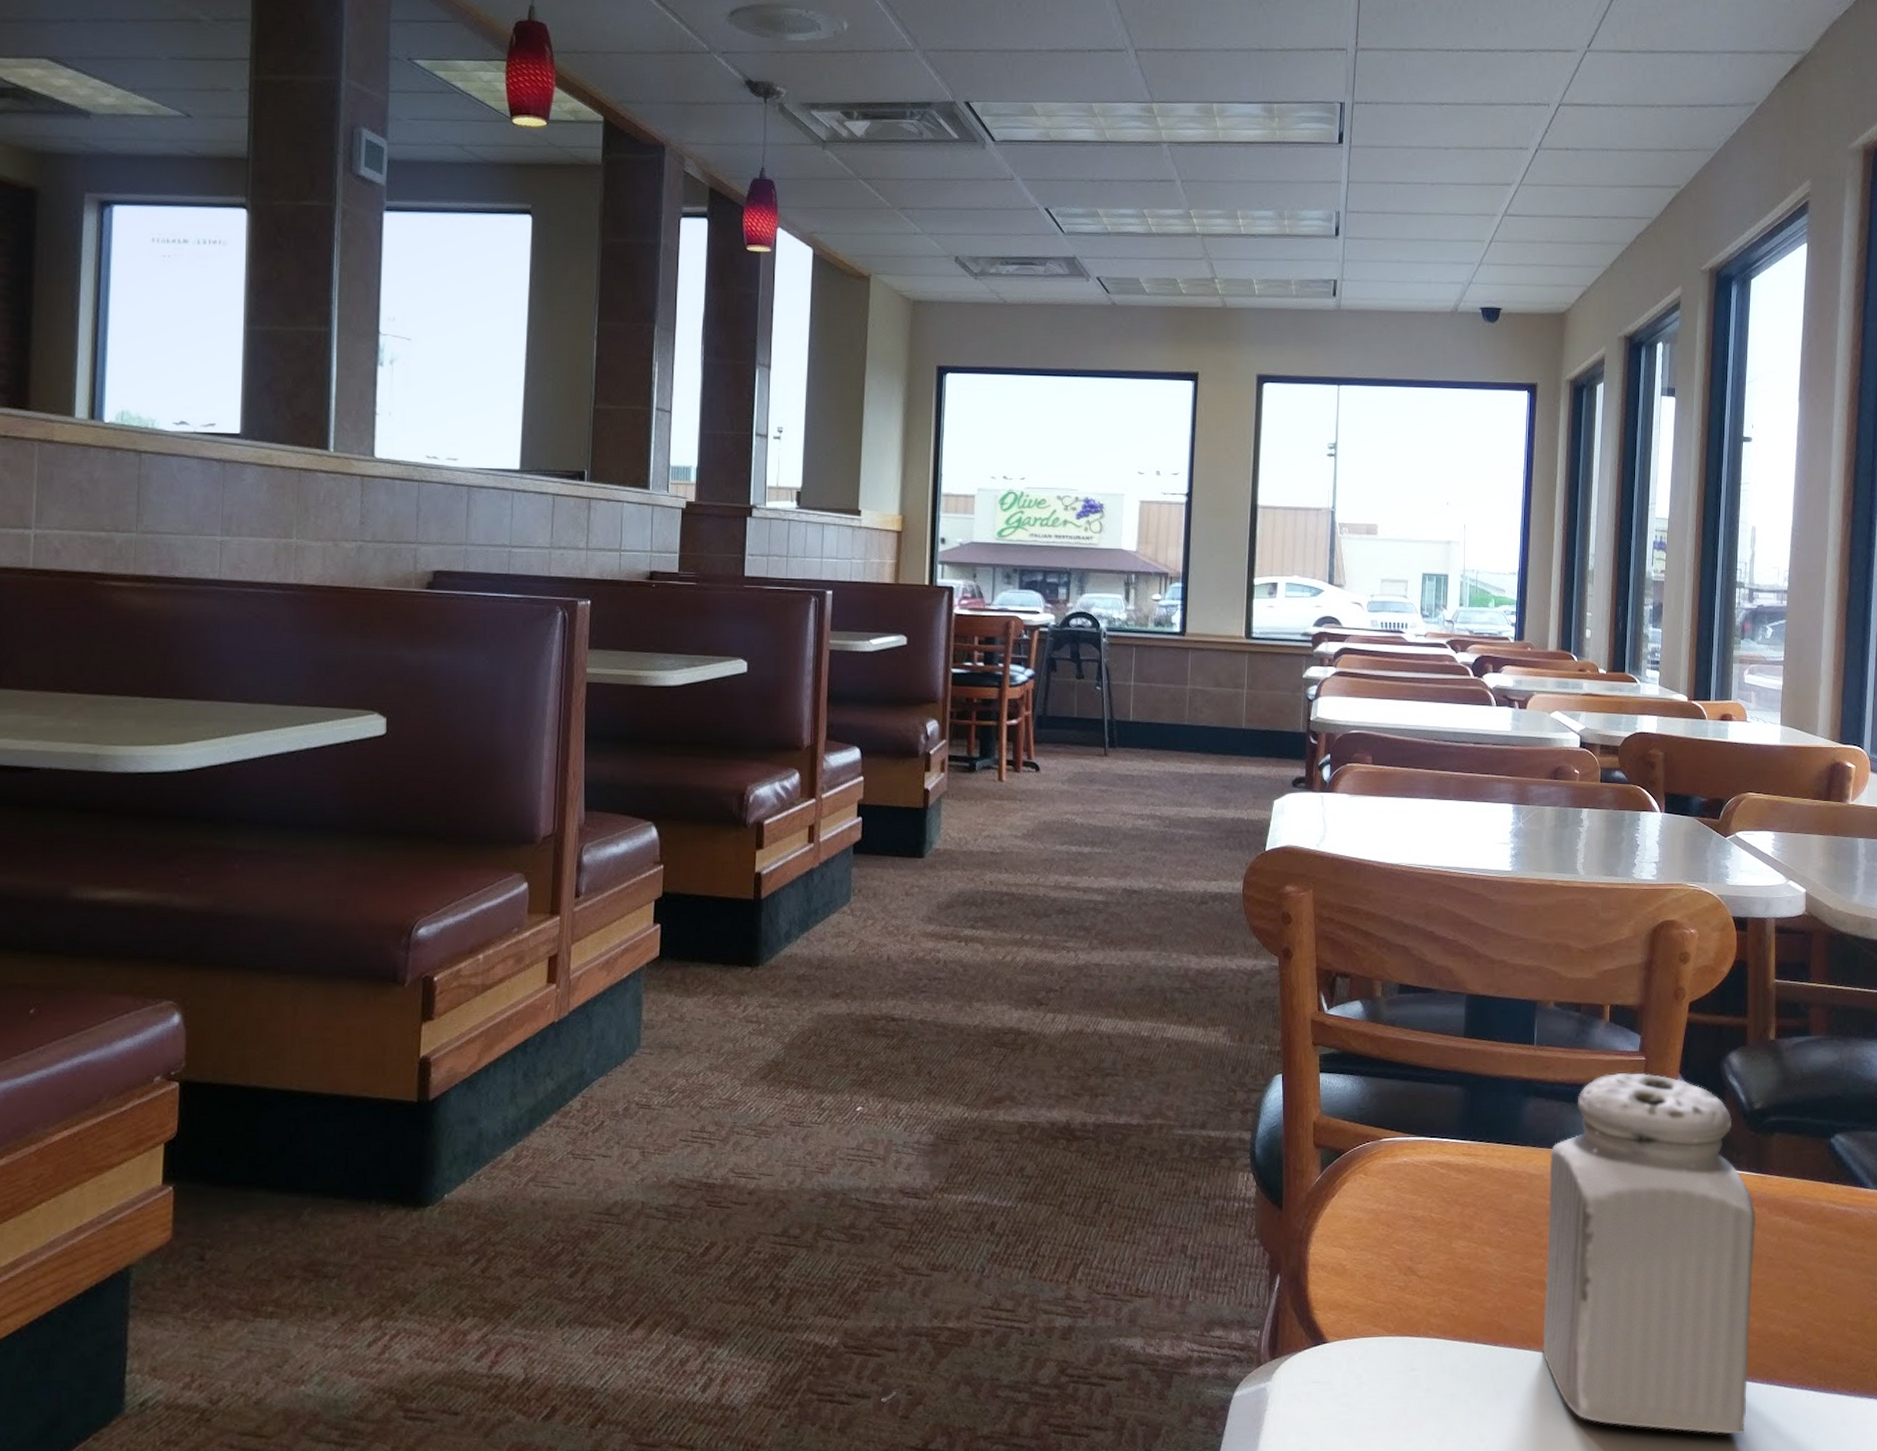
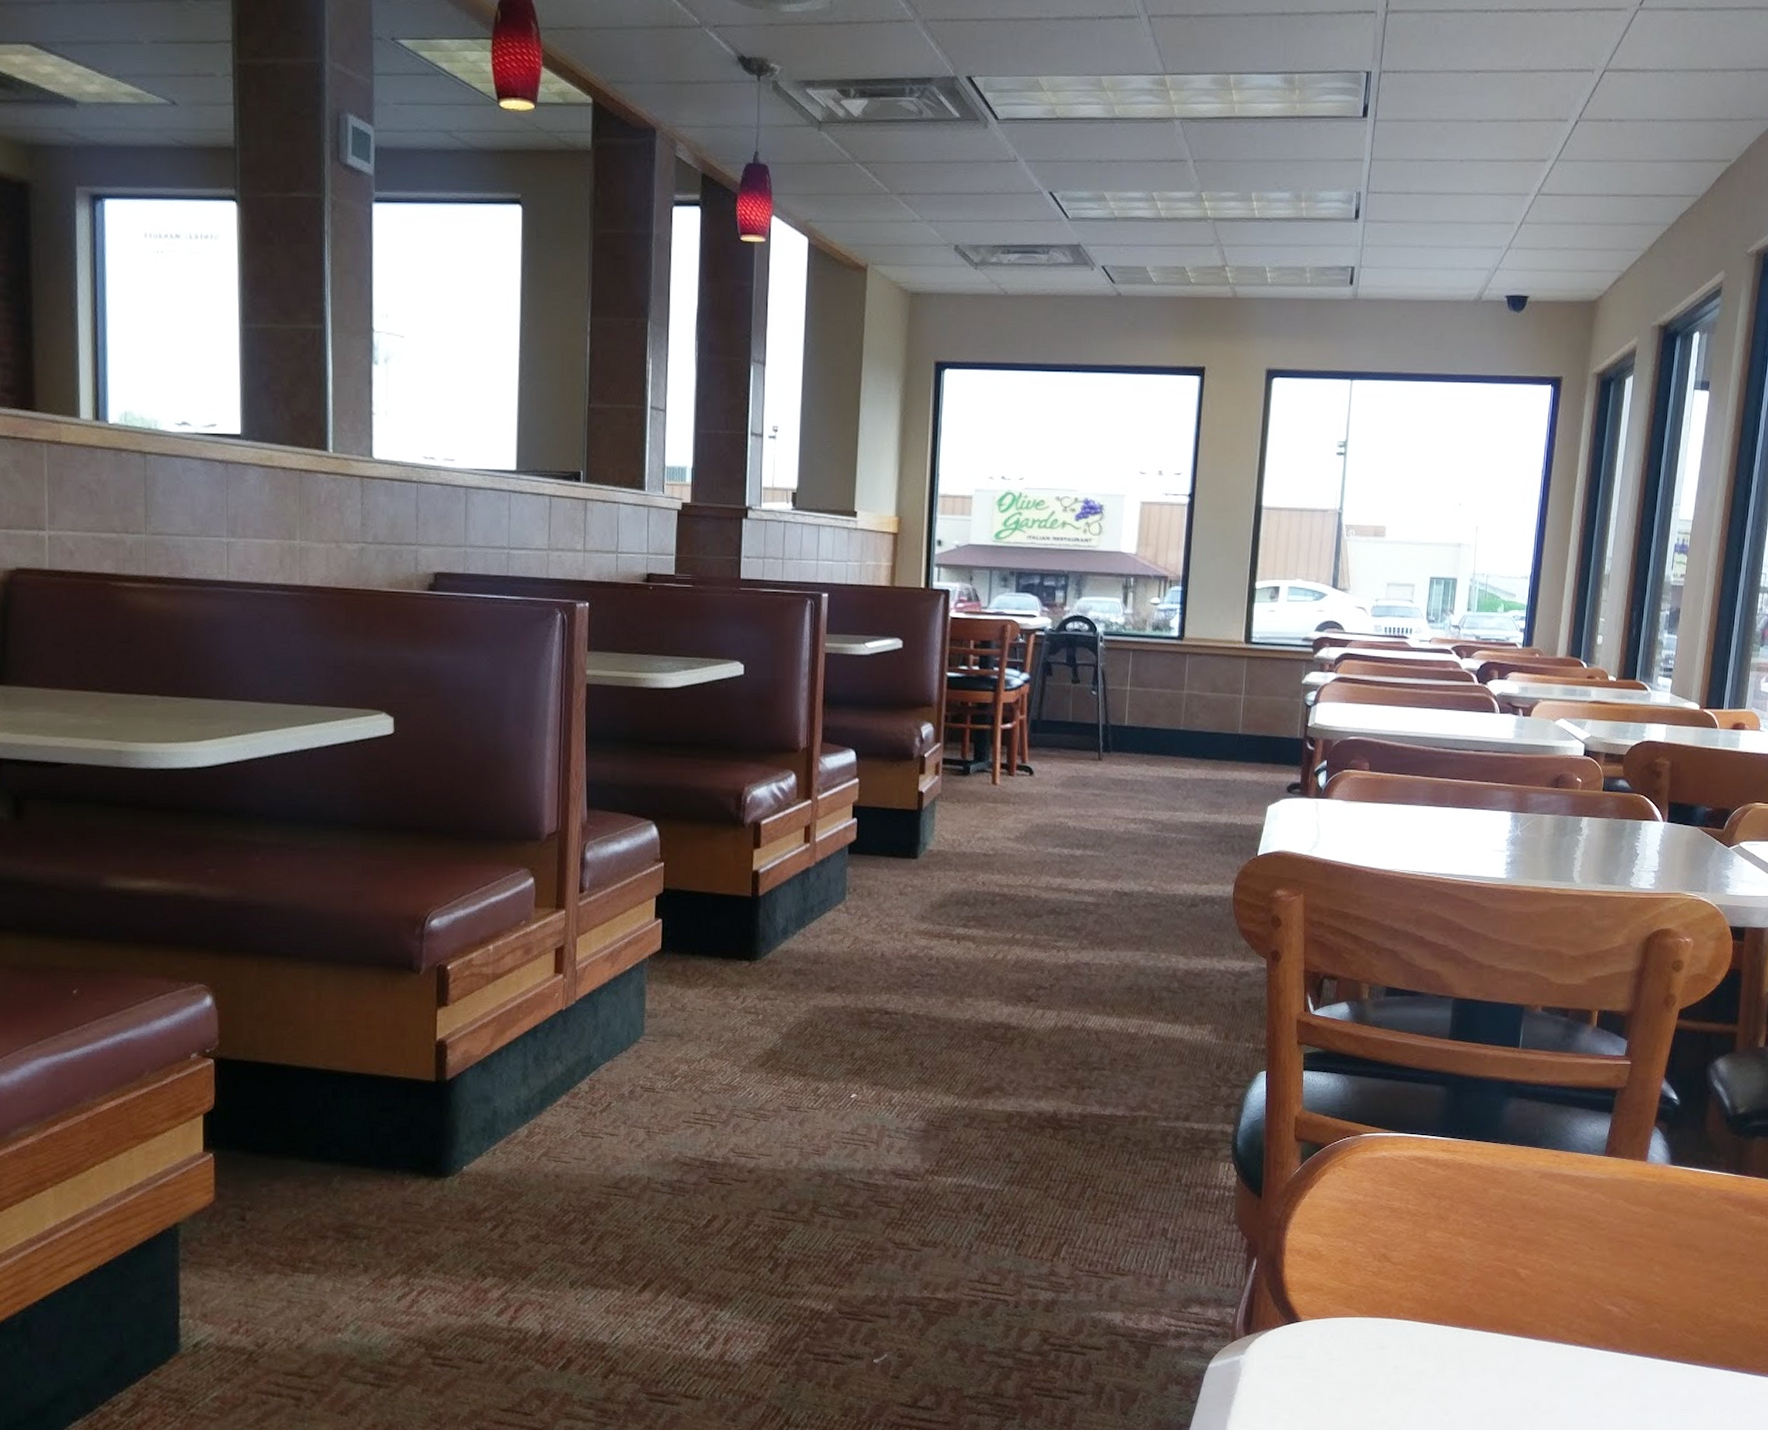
salt shaker: present [1543,1073,1757,1435] -> none [1510,1076,1732,1417]

